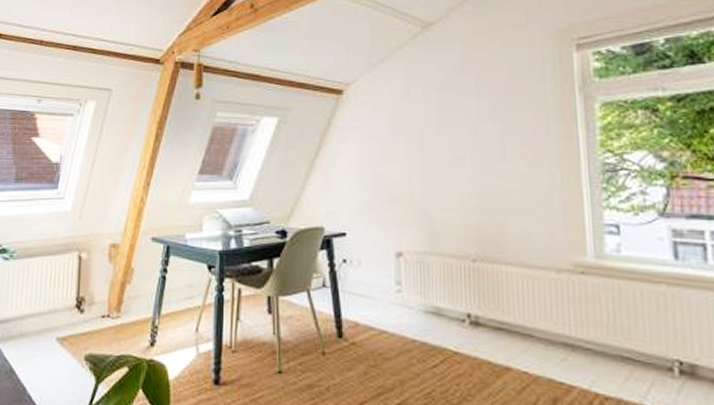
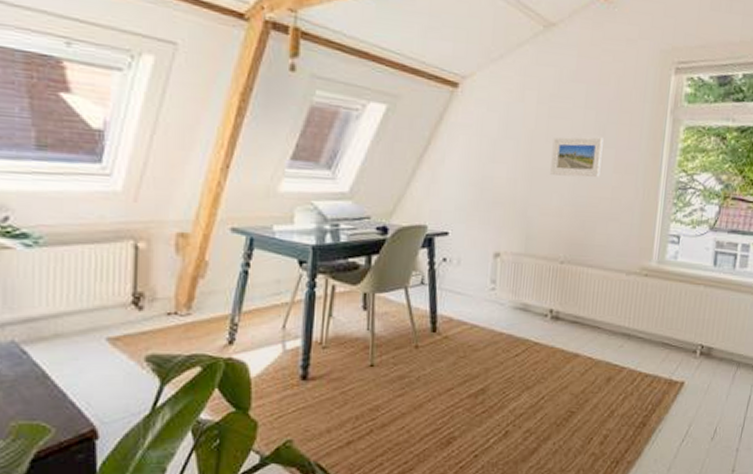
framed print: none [446,125,505,168] -> present [550,137,603,177]

